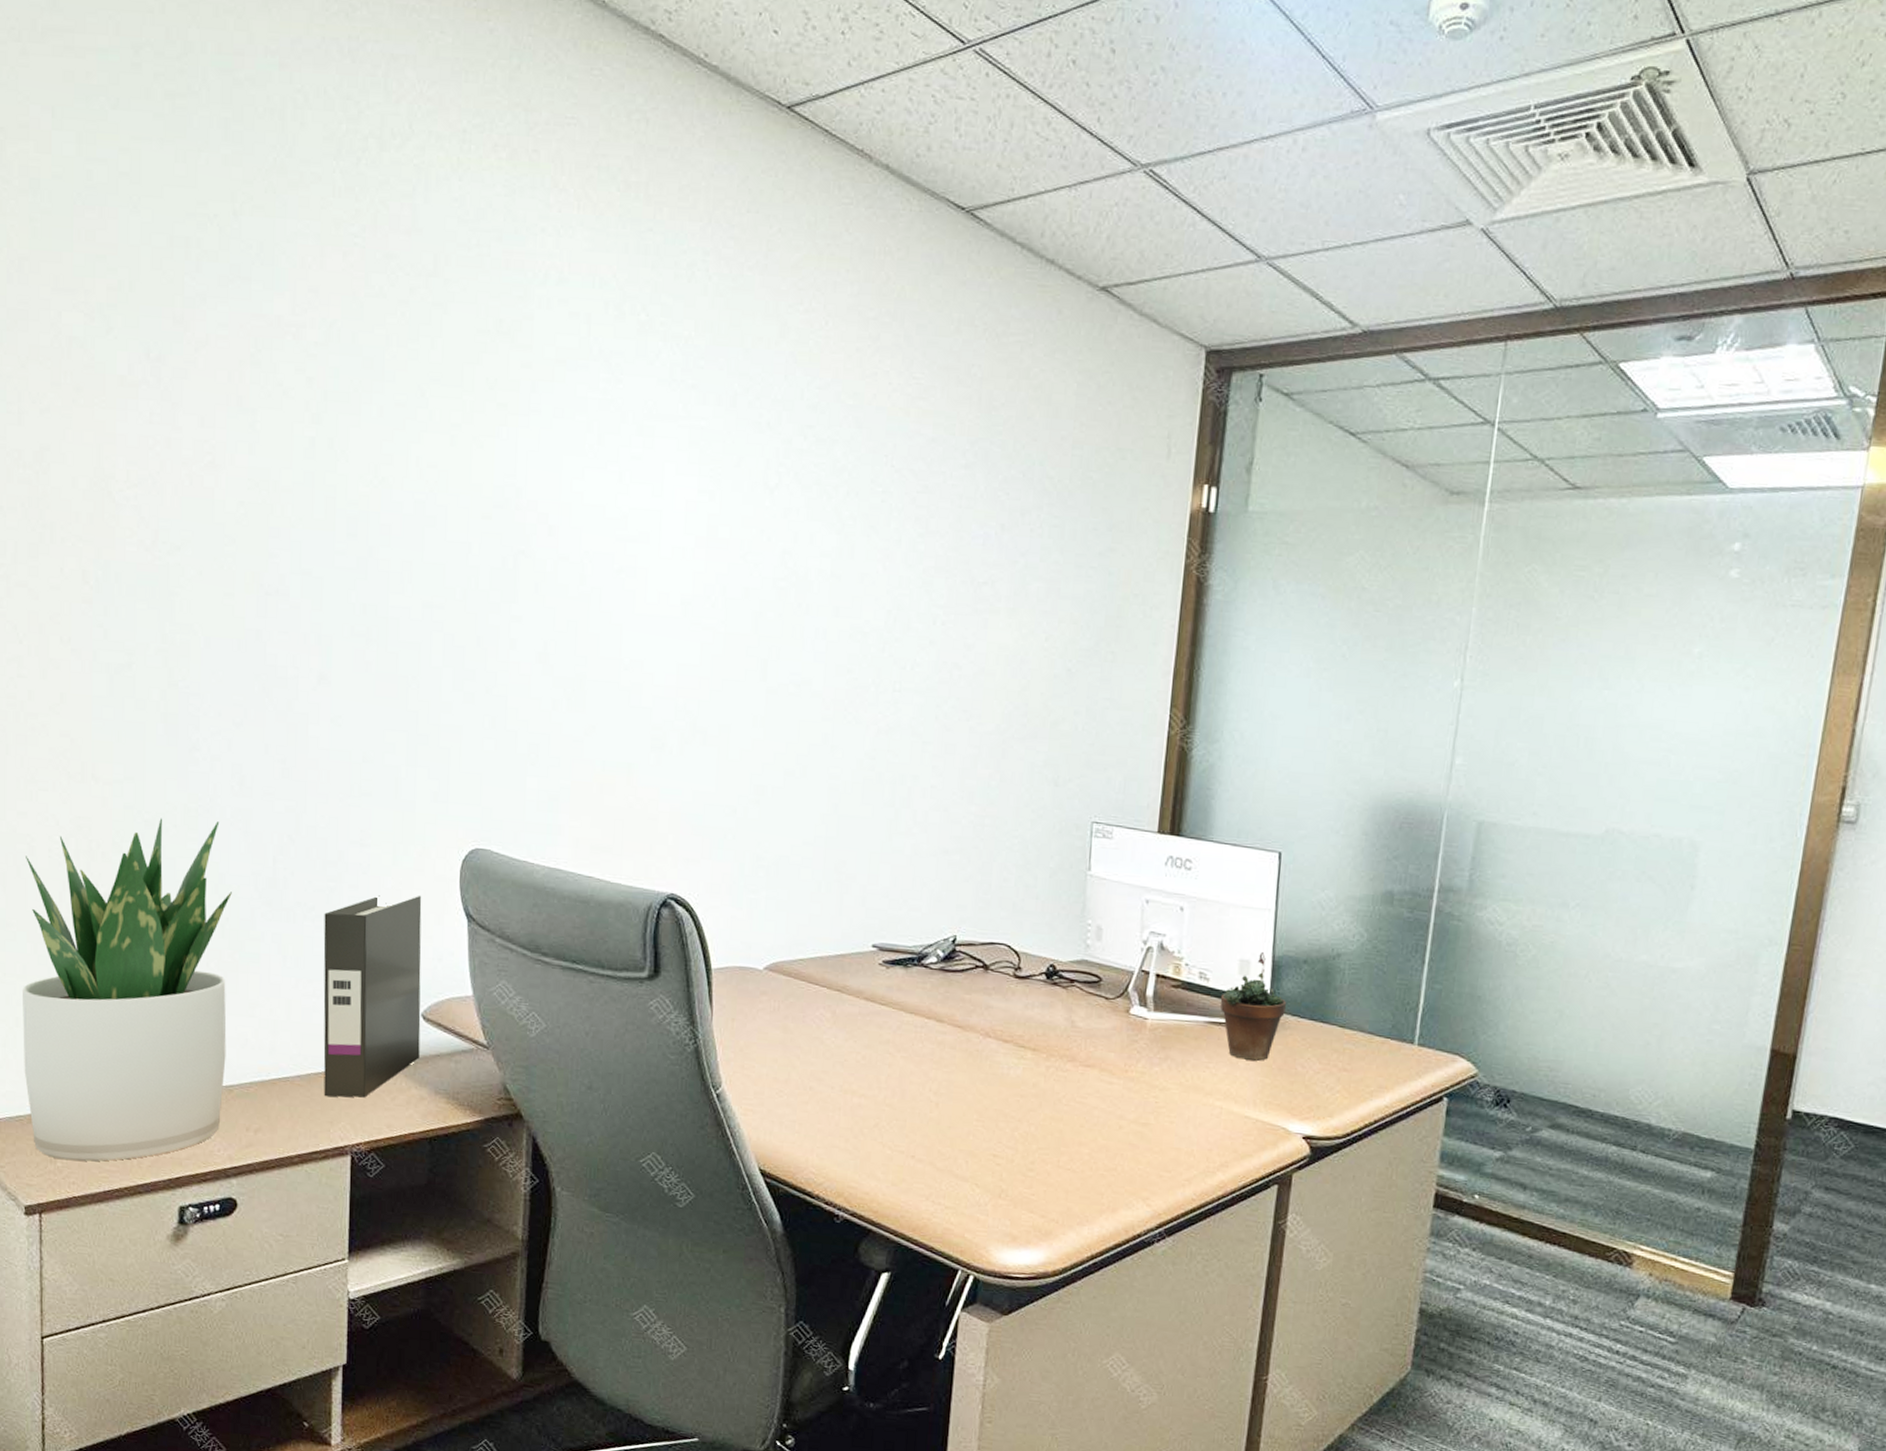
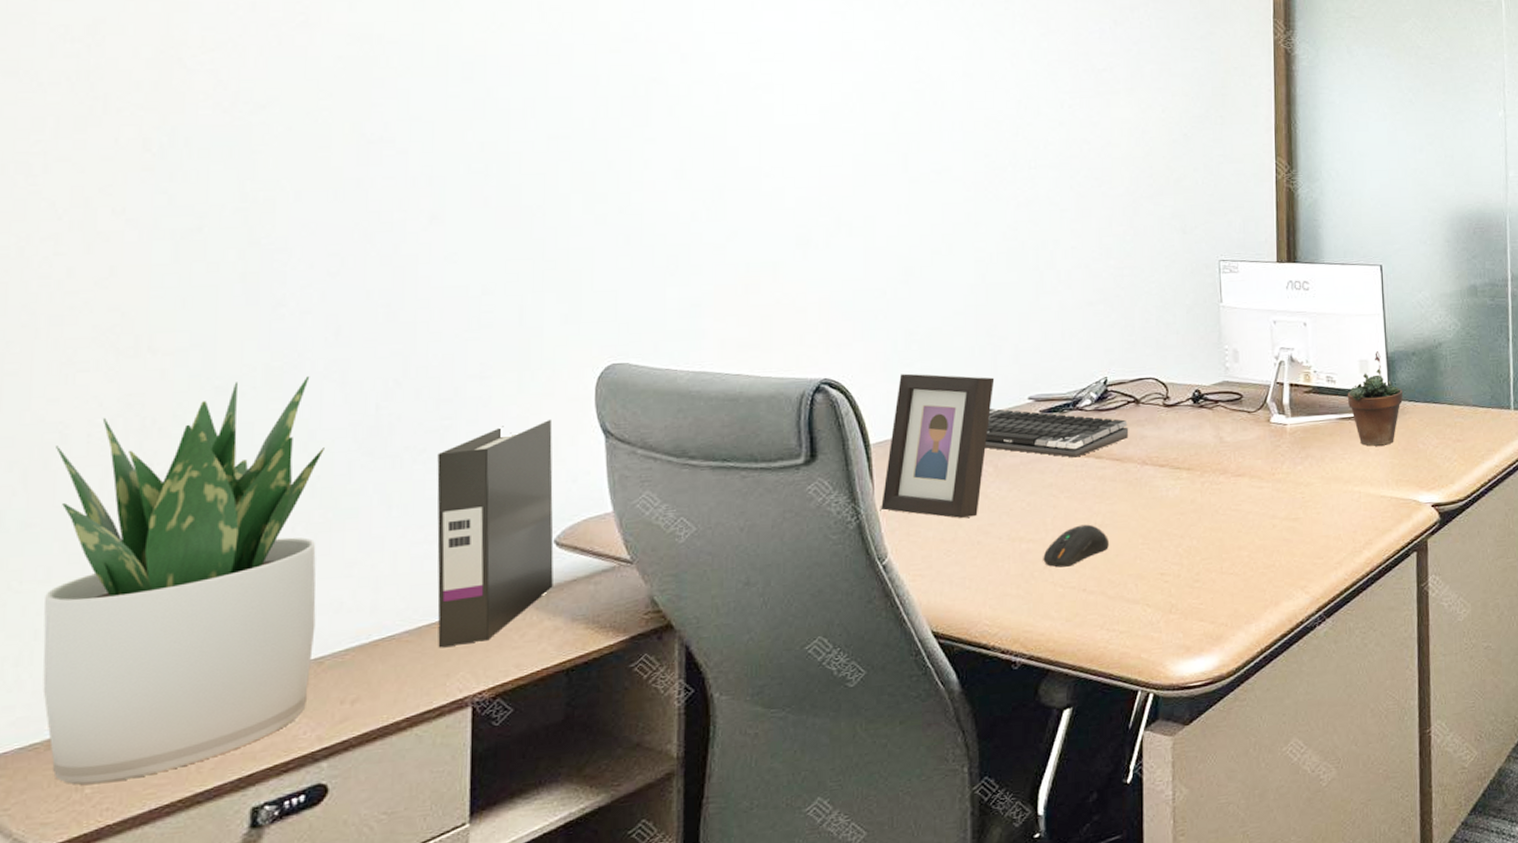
picture frame: none [718,900,839,1061] -> present [881,373,995,518]
computer keyboard: none [824,951,975,1017] -> present [984,408,1129,458]
computer mouse: none [874,1088,942,1130] -> present [1043,524,1109,567]

